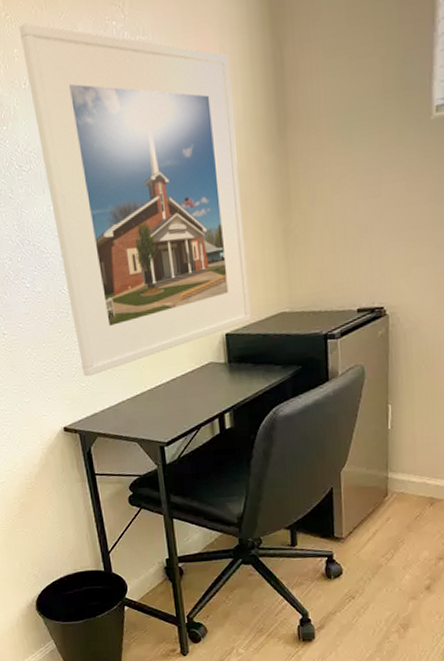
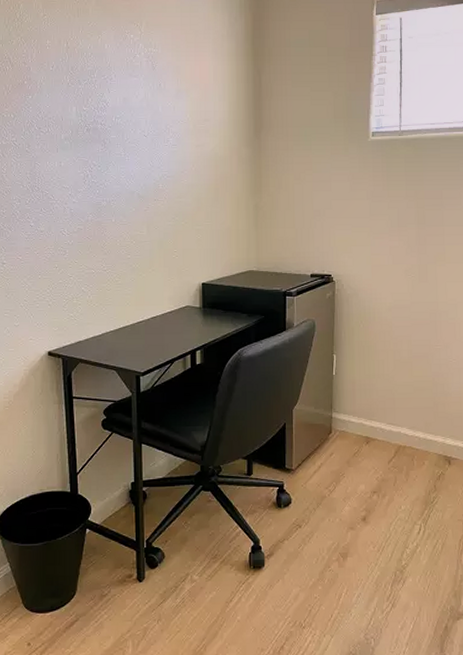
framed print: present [18,22,251,377] -> none [53,23,224,308]

